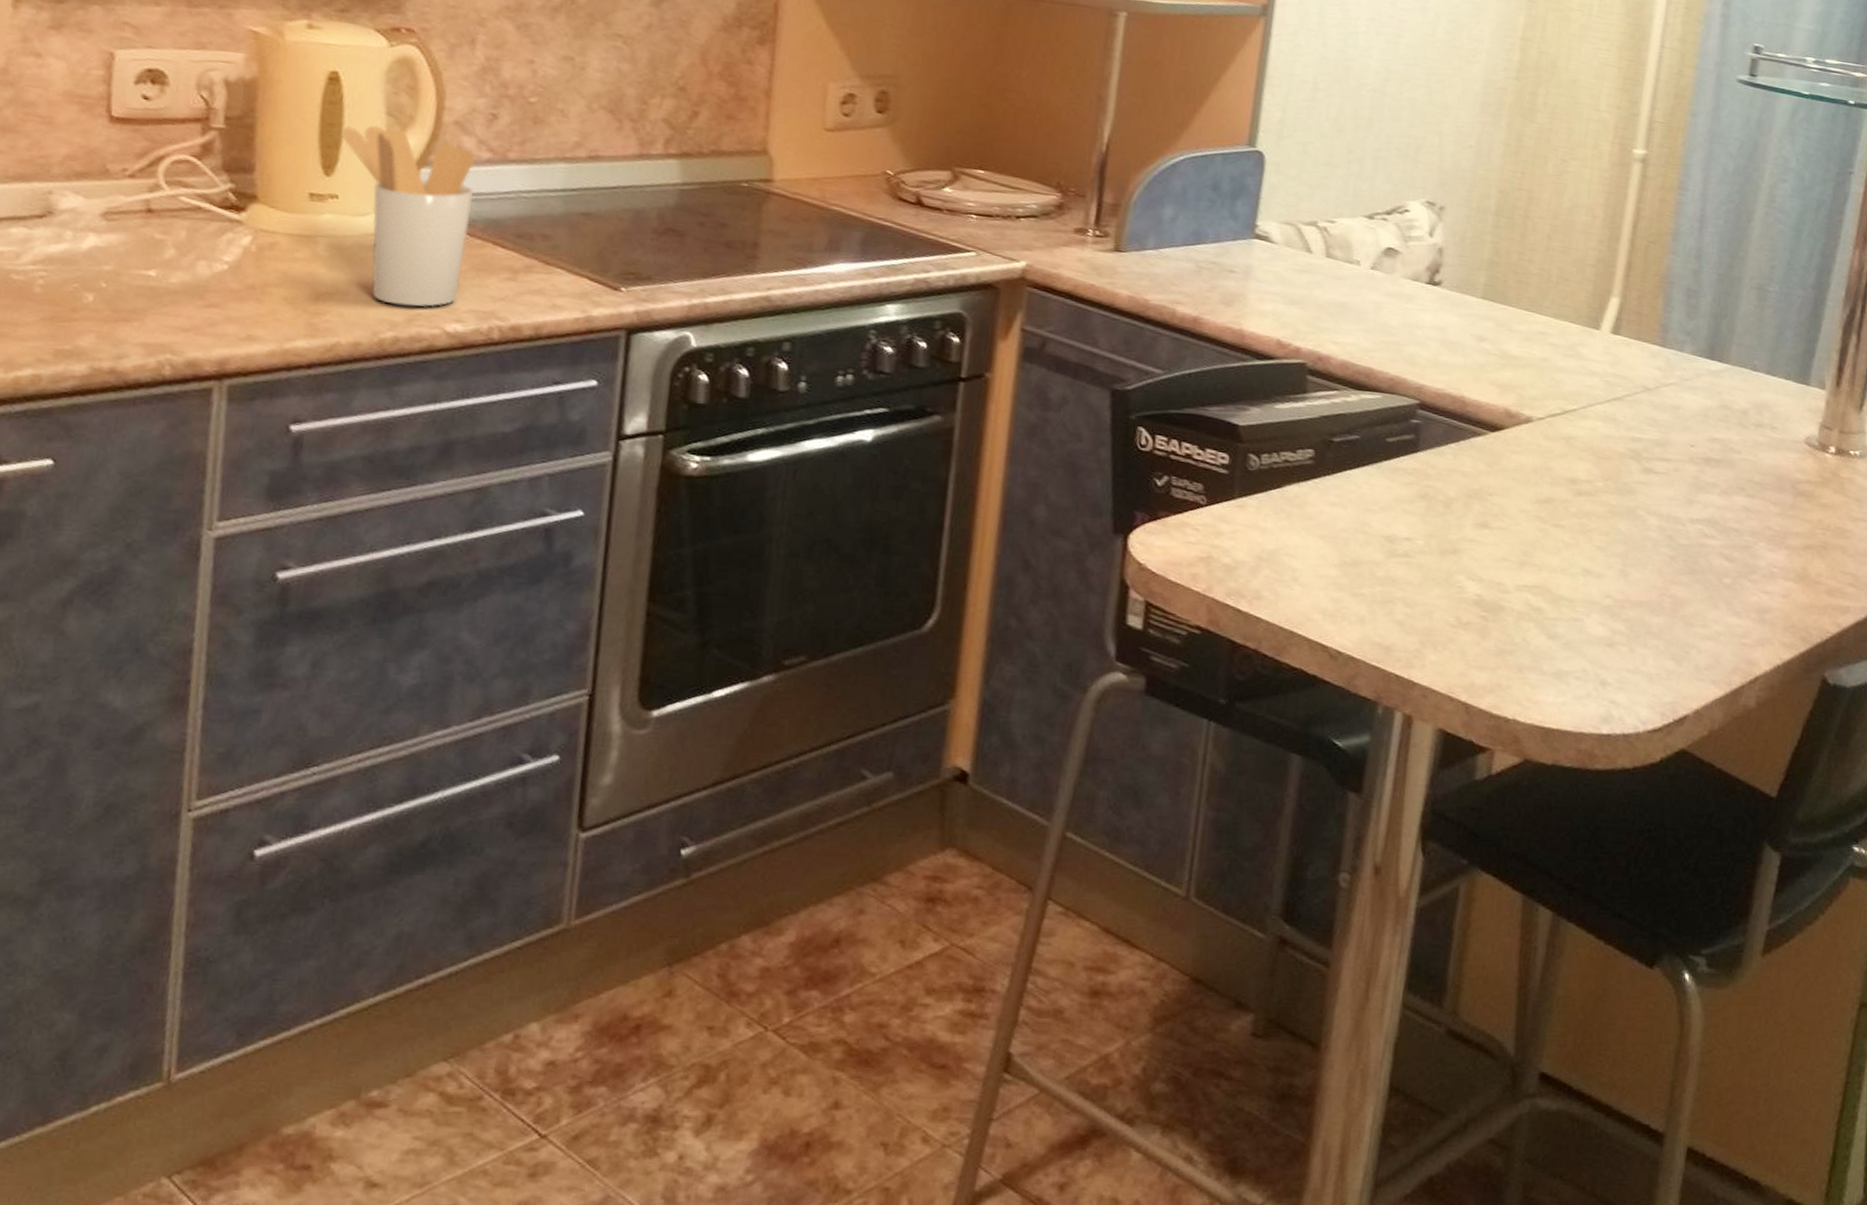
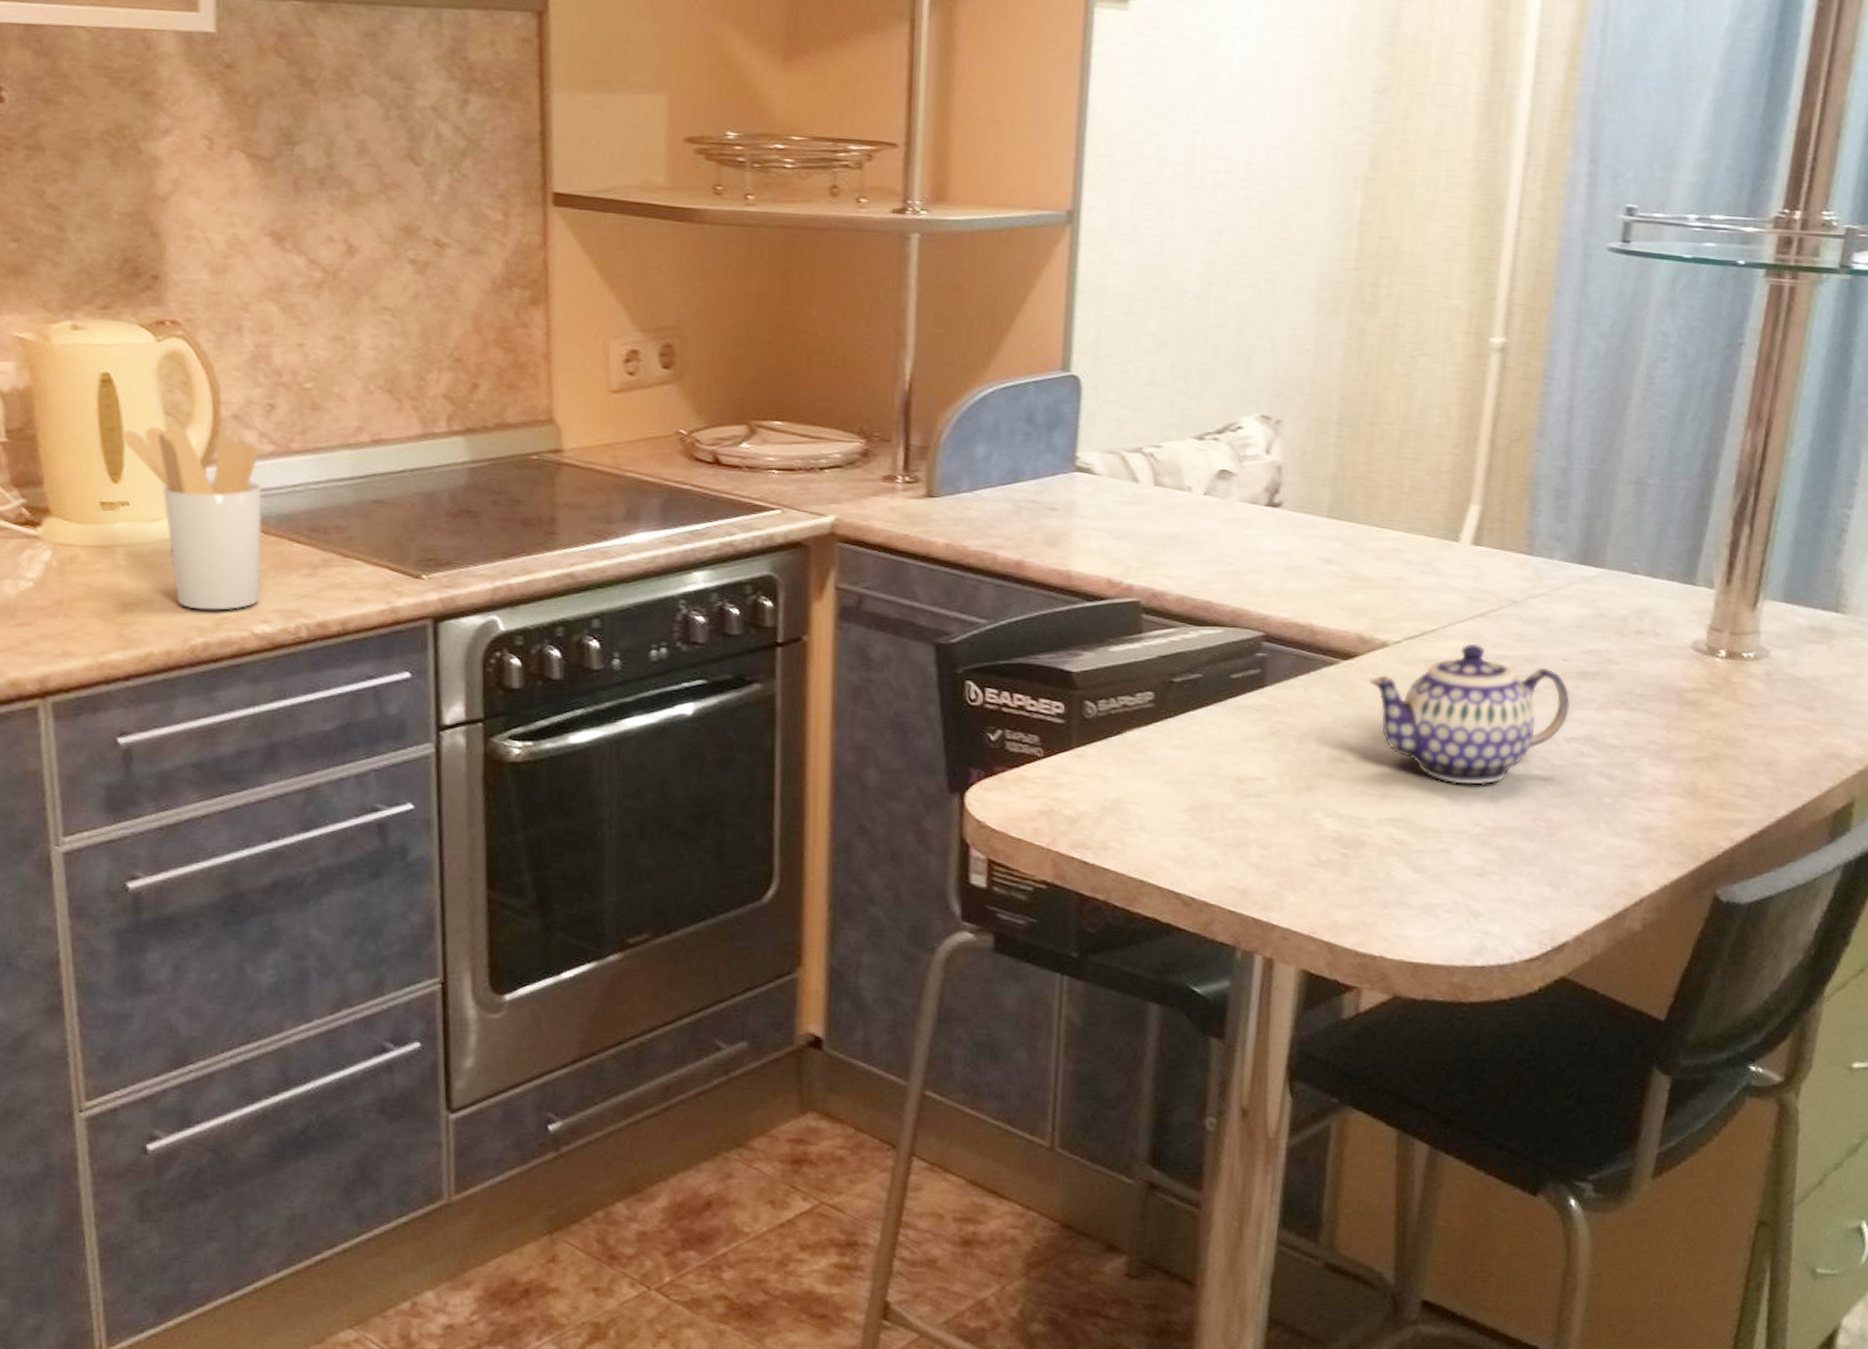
teapot: none [1513,424,1696,559] -> present [1368,643,1570,785]

